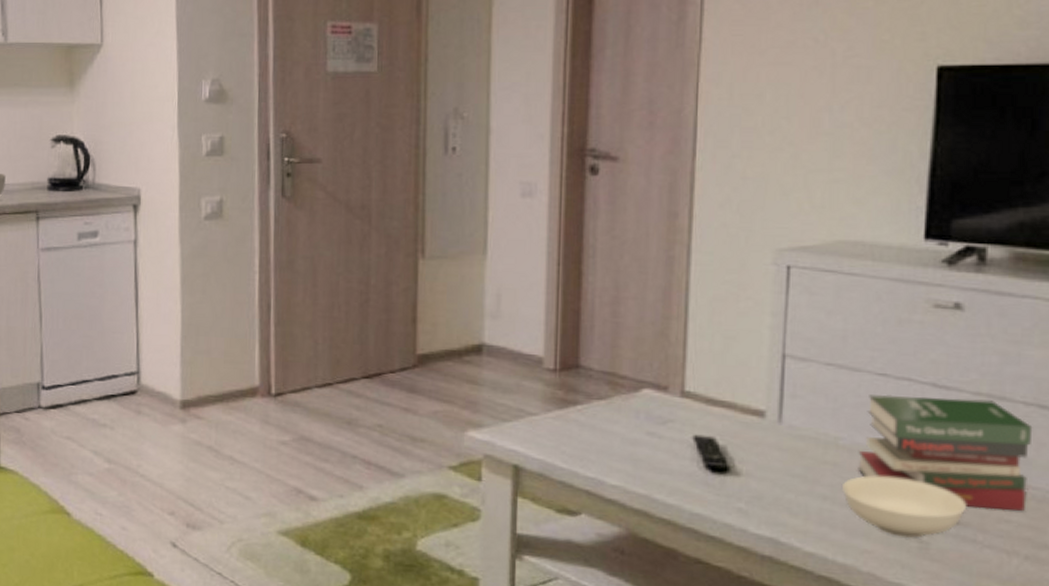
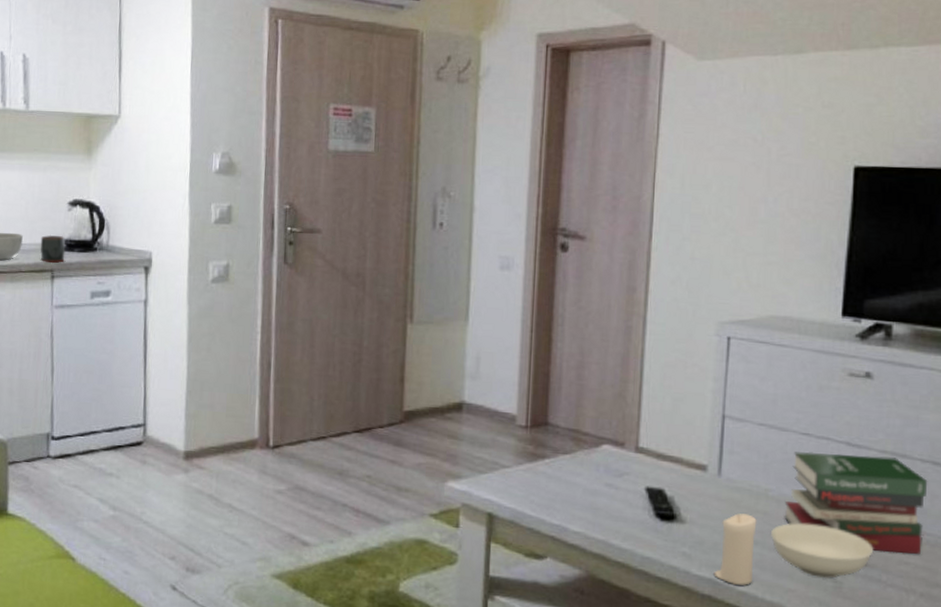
mug: none [23,173,50,204] -> present [40,234,66,264]
candle: none [775,465,825,546] -> present [714,513,757,586]

